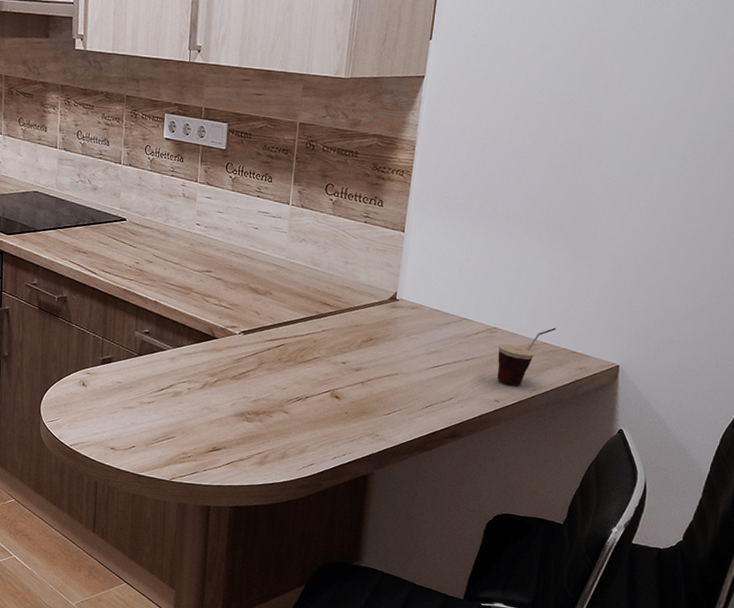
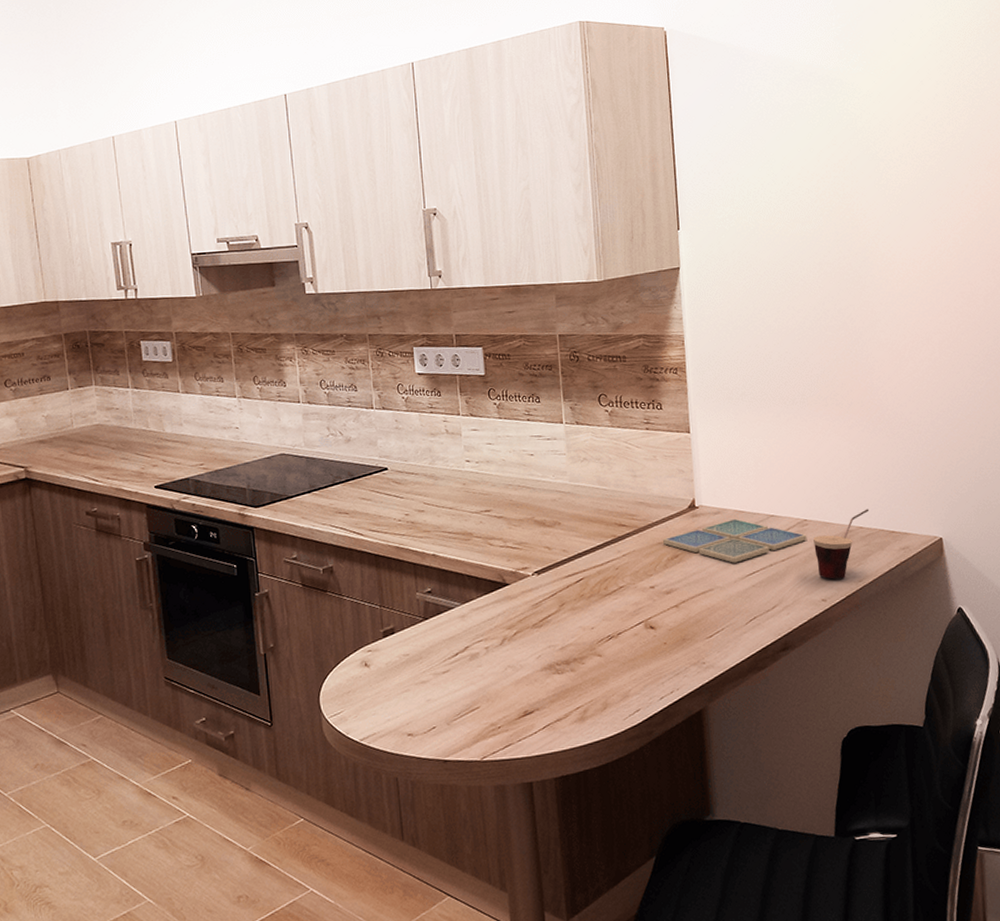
drink coaster: none [361,315,494,355] -> present [663,518,807,563]

